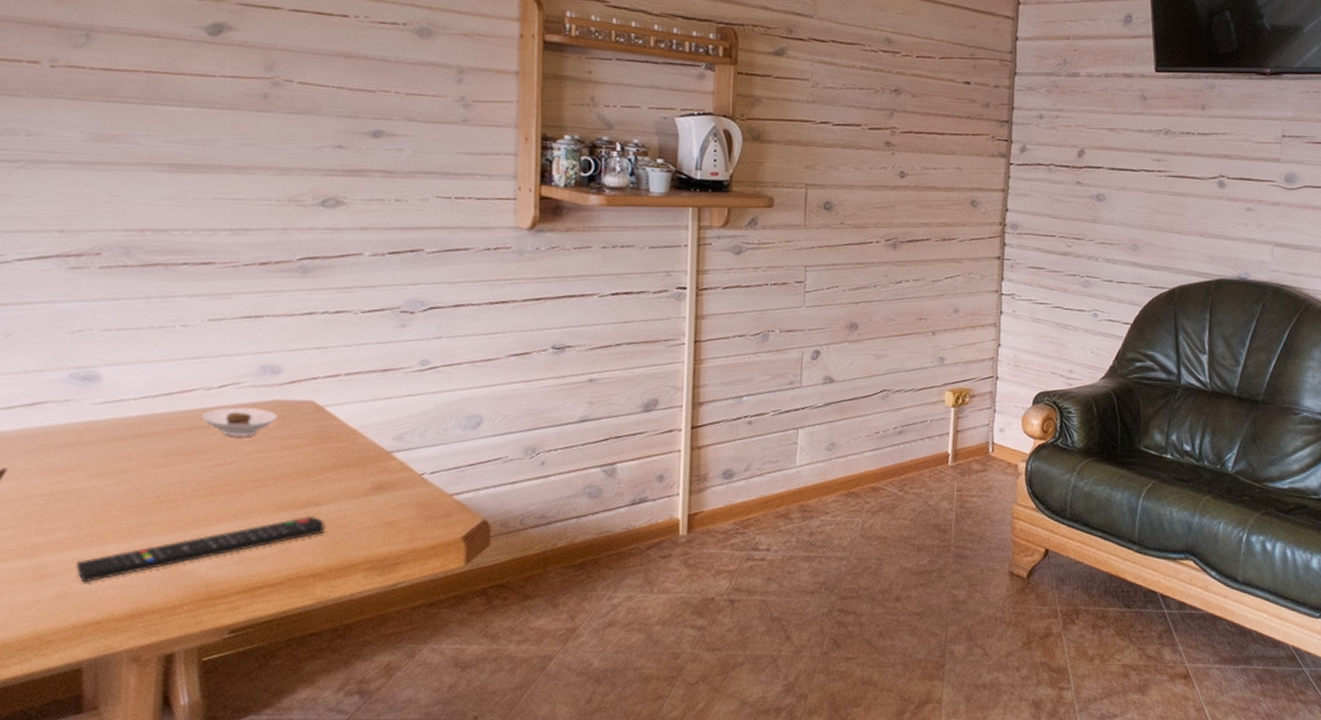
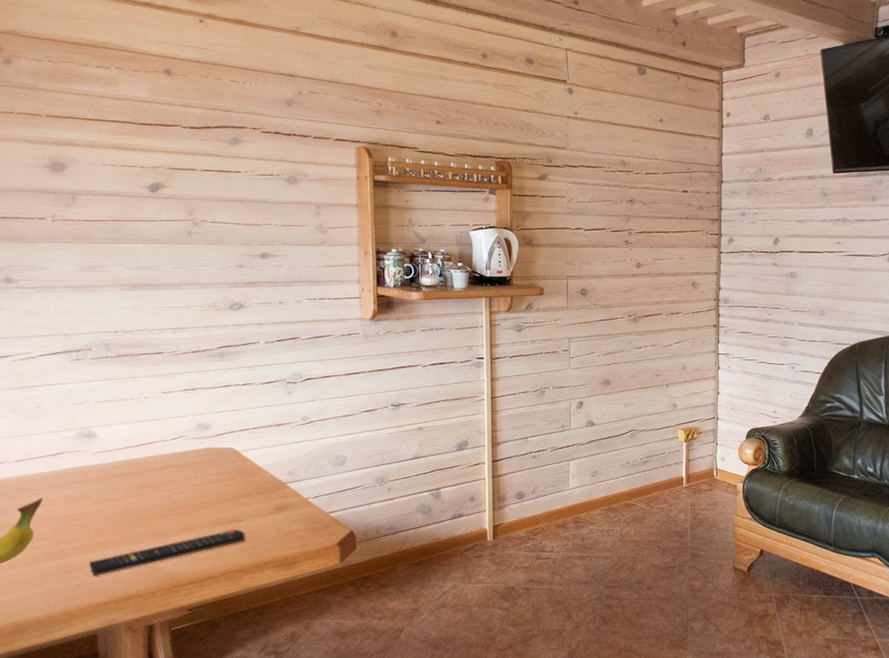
saucer: present [202,407,278,437] -> none [162,453,210,474]

